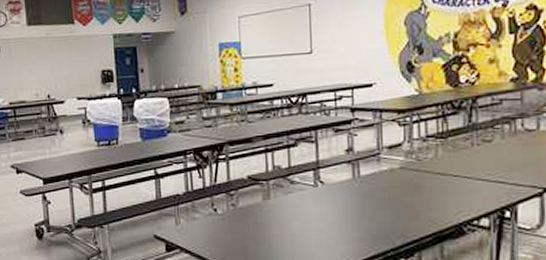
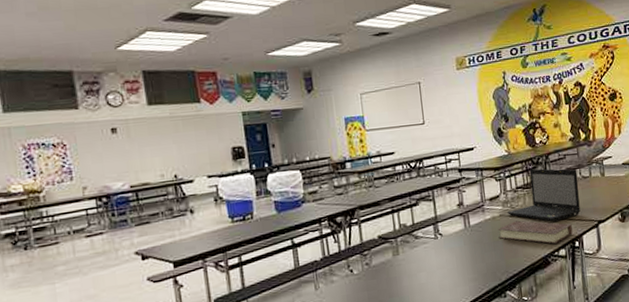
book: none [396,176,503,210] -> present [497,220,573,244]
laptop: none [411,114,518,183] -> present [508,168,581,222]

